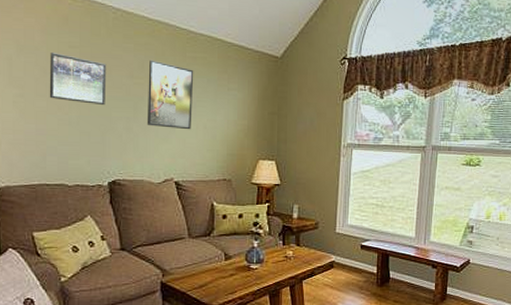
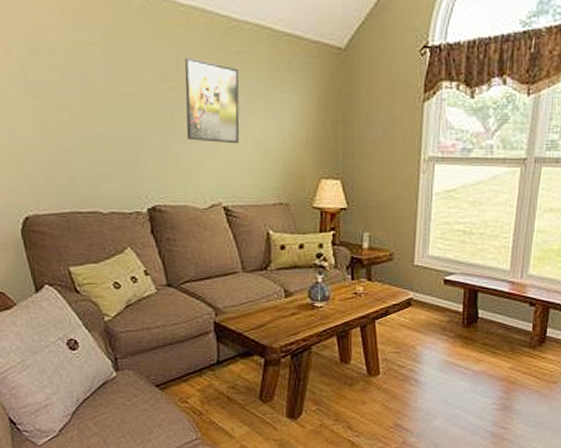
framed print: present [49,53,107,106] -> none [68,53,137,117]

